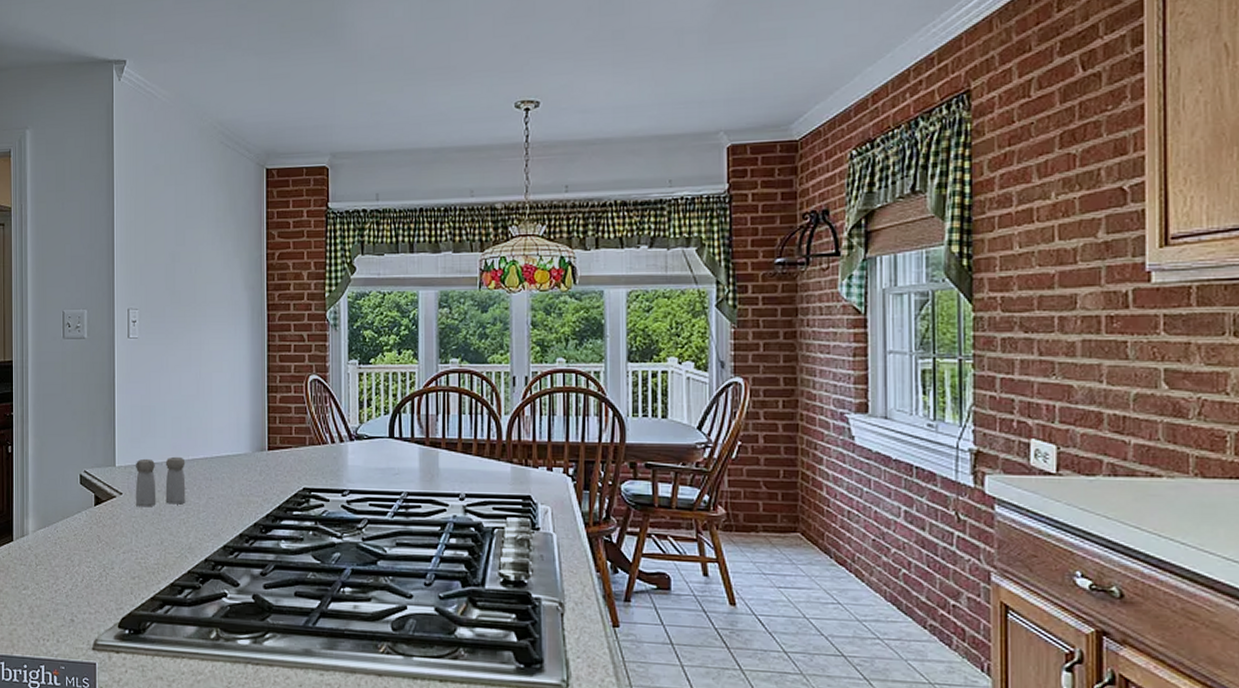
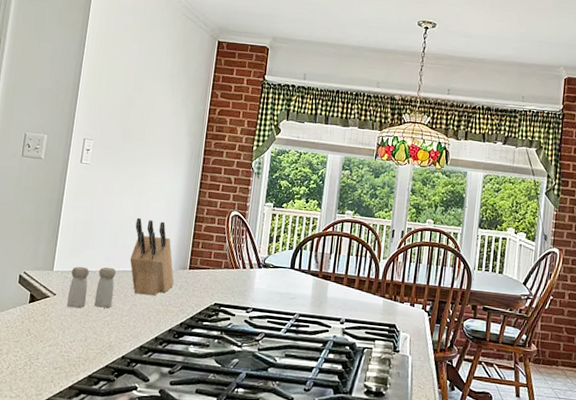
knife block: none [198,395,253,486] -> present [130,217,174,296]

